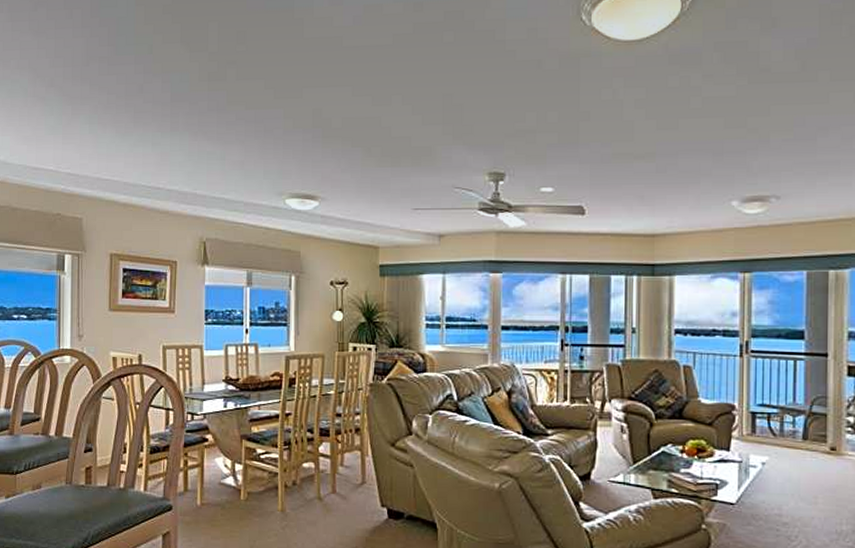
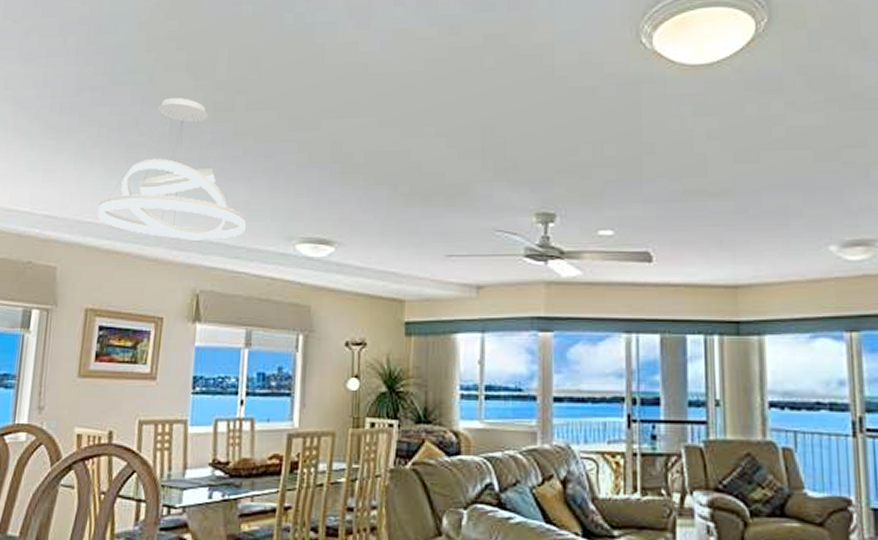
pendant light: none [114,68,242,196] -> present [97,98,246,241]

